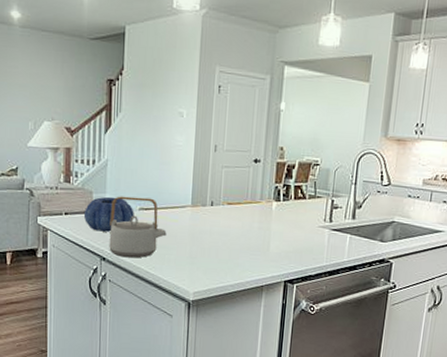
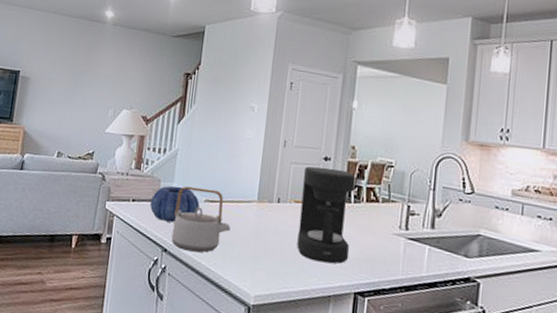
coffee maker: none [231,169,284,258] -> present [297,166,356,264]

